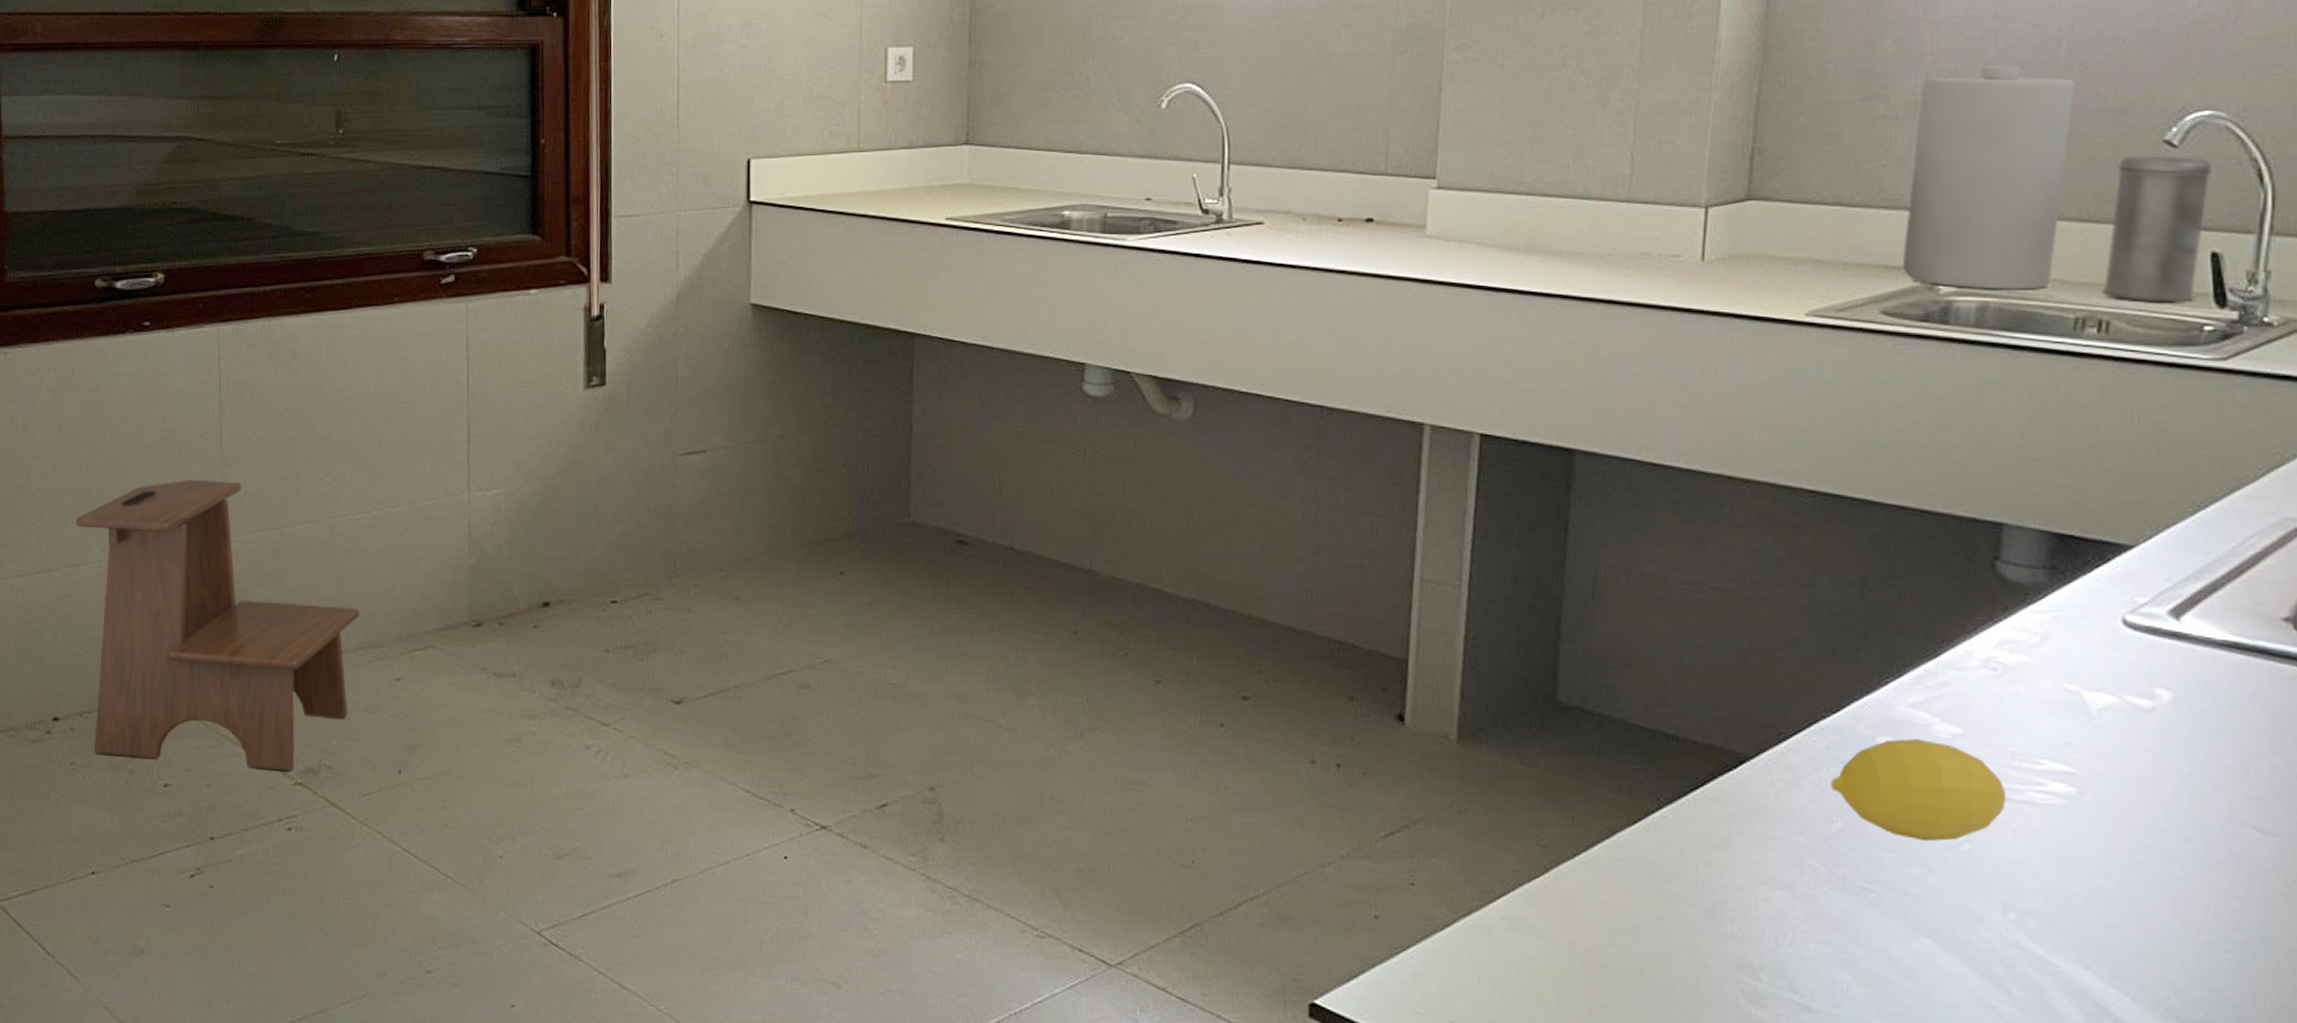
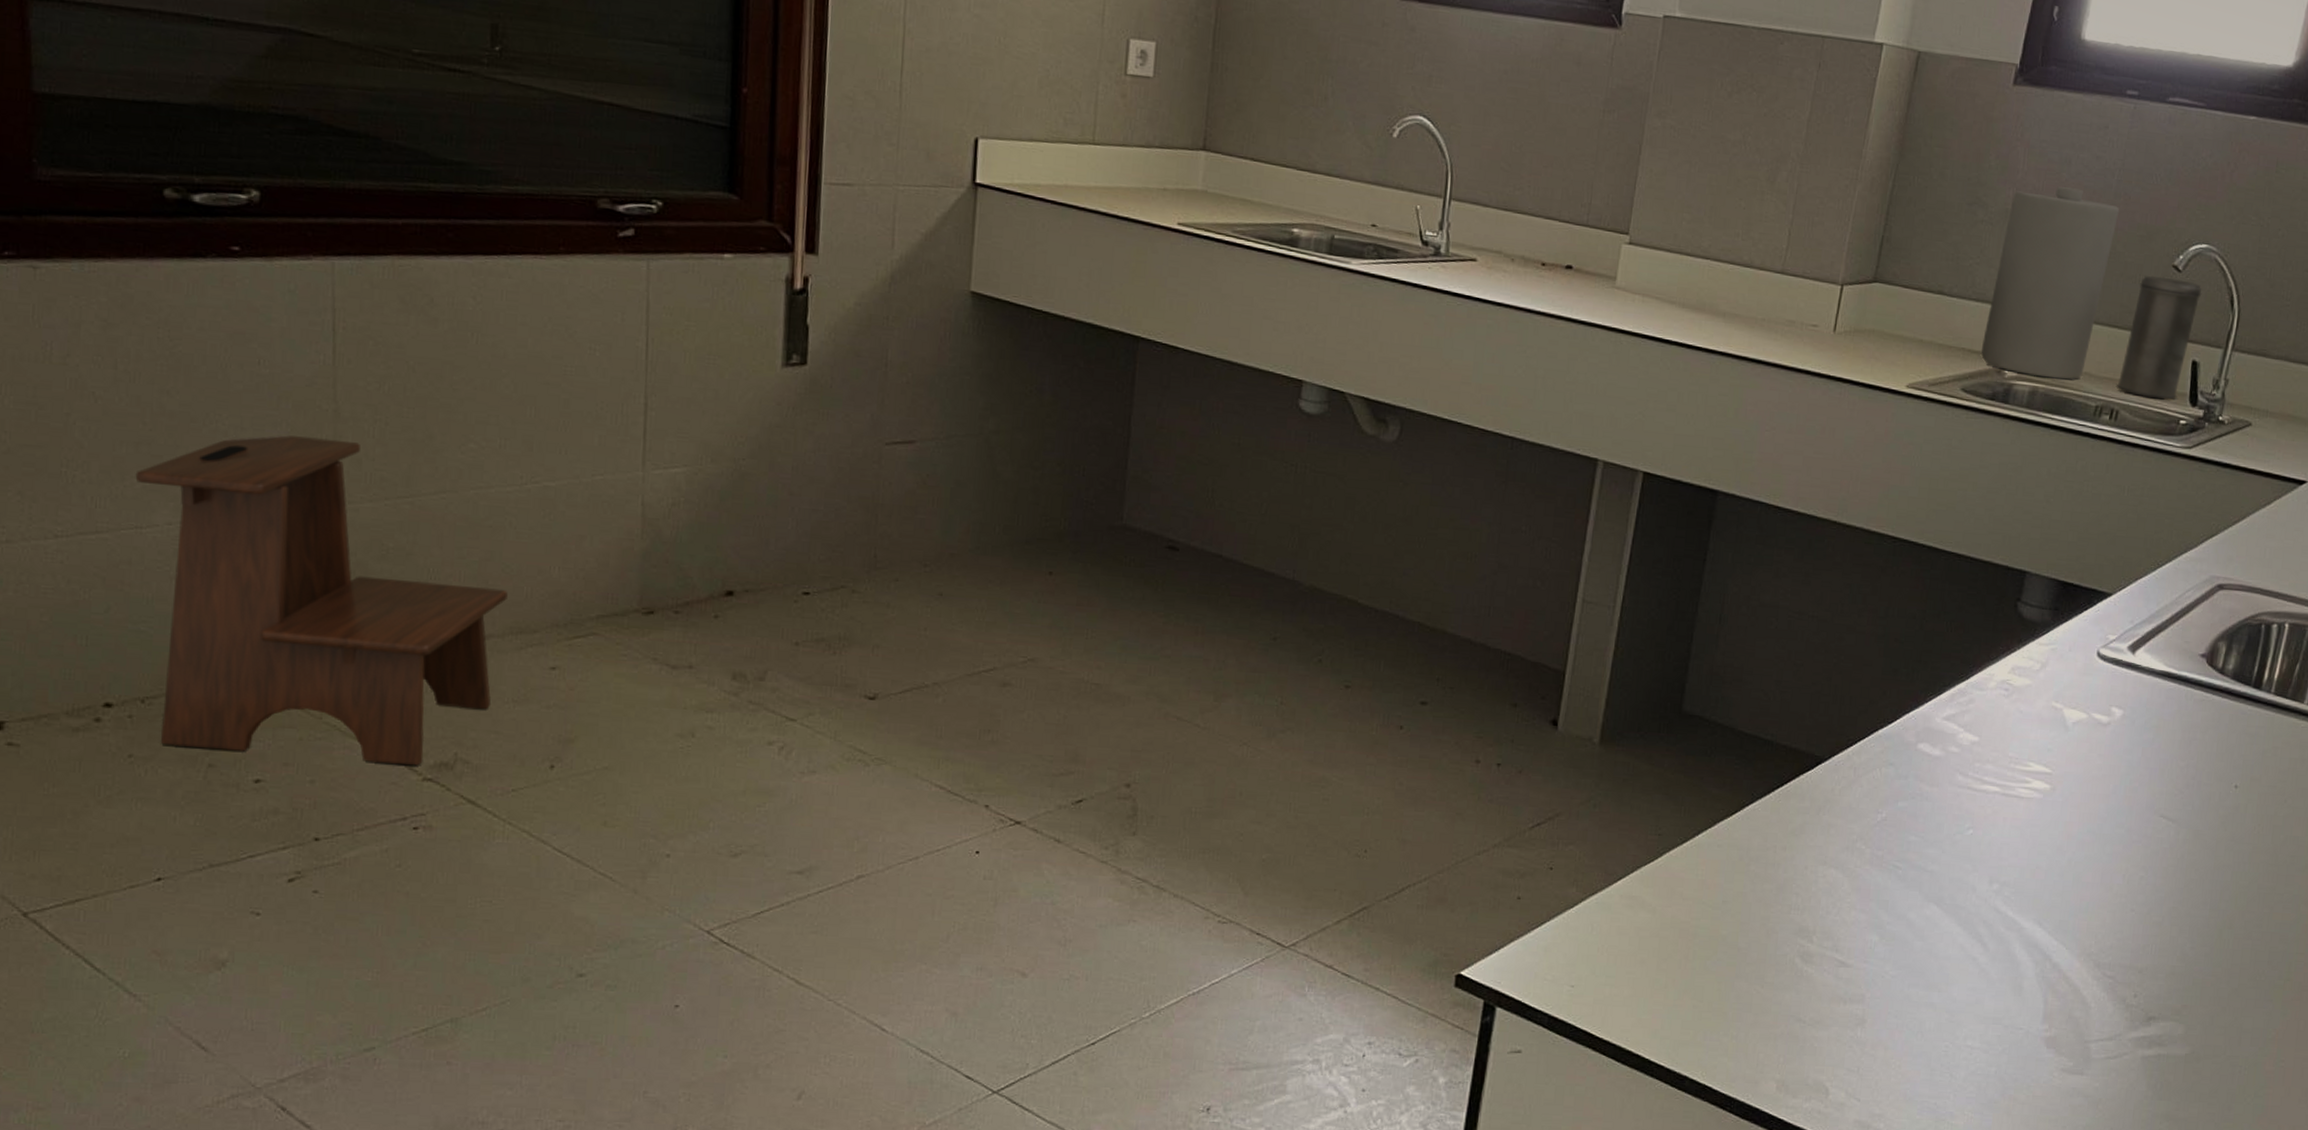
fruit: present [1831,738,2007,842] -> none [1881,745,2003,828]

